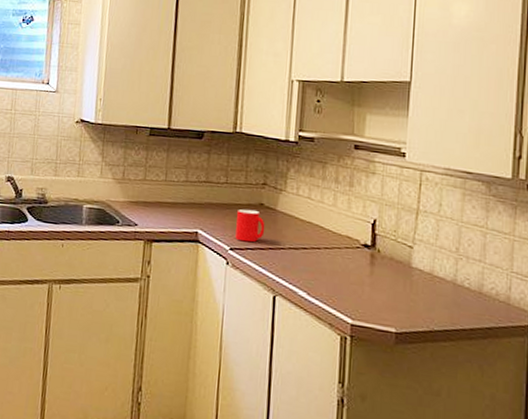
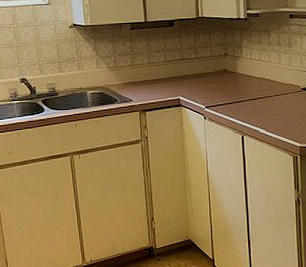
cup: present [235,209,265,243] -> none [207,75,230,100]

